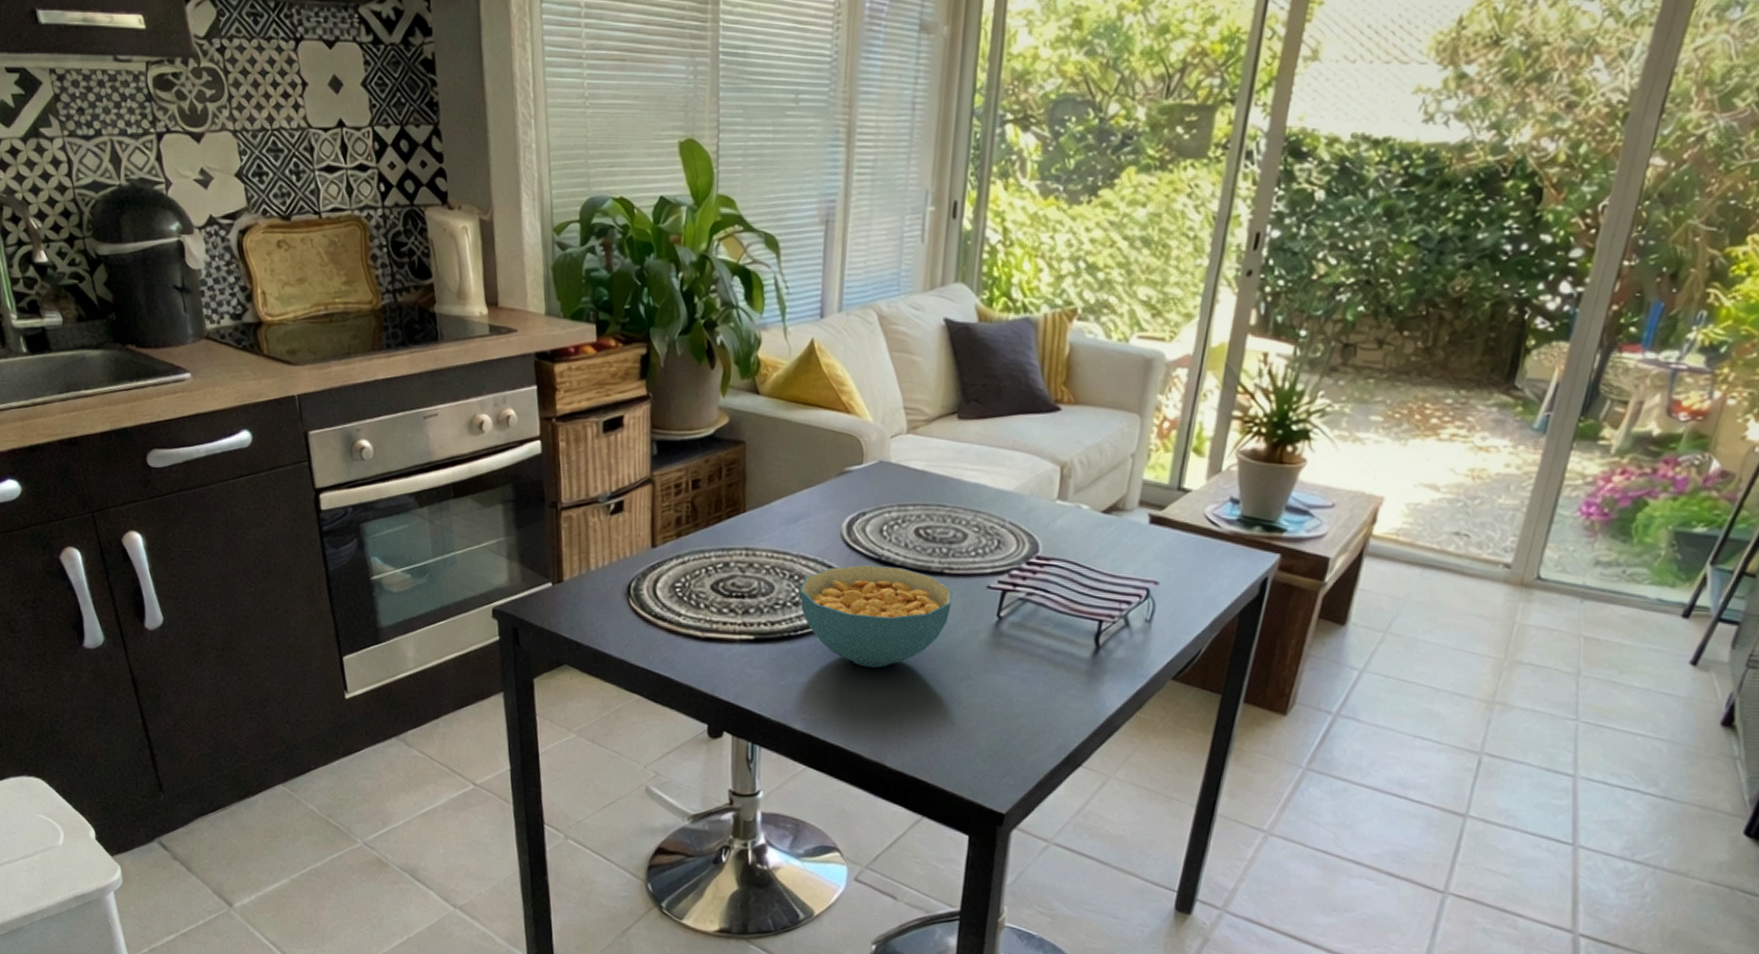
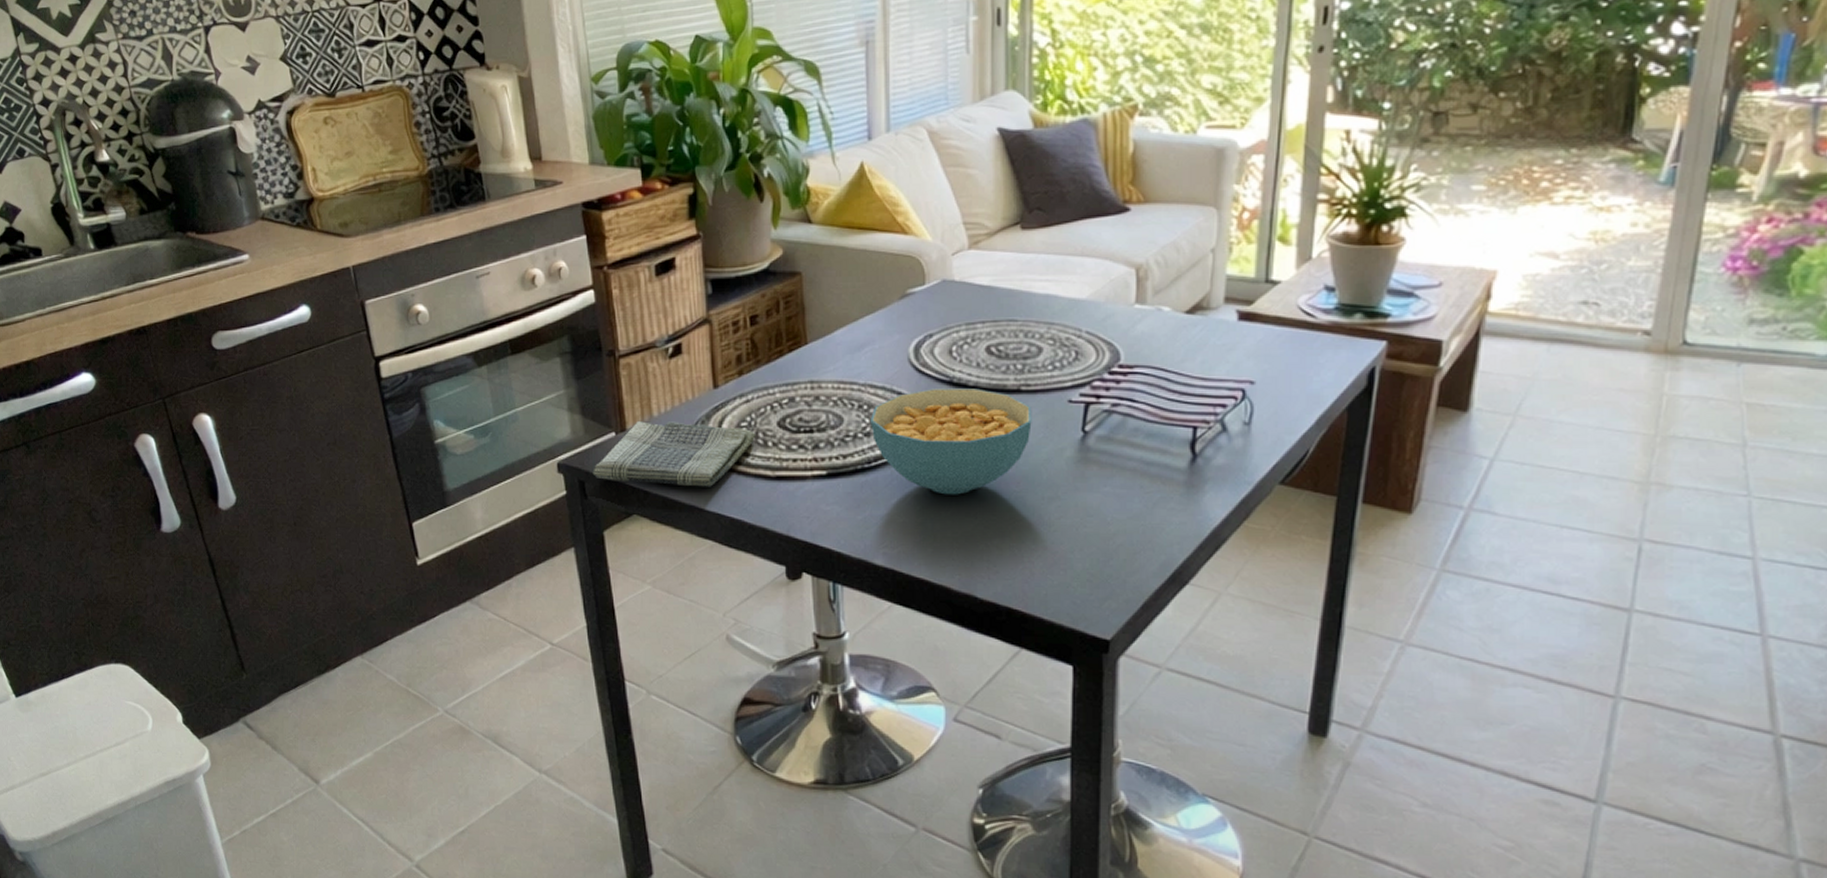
dish towel: none [527,574,689,643] -> present [593,421,756,487]

